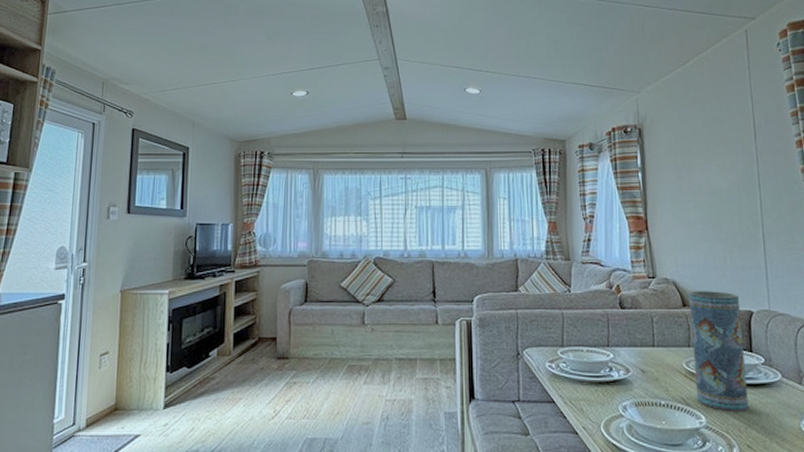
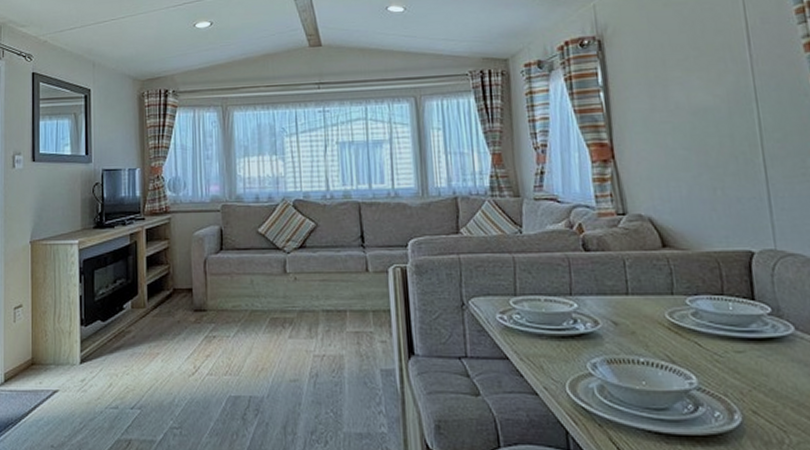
vase: present [688,291,749,411] -> none [669,228,753,370]

